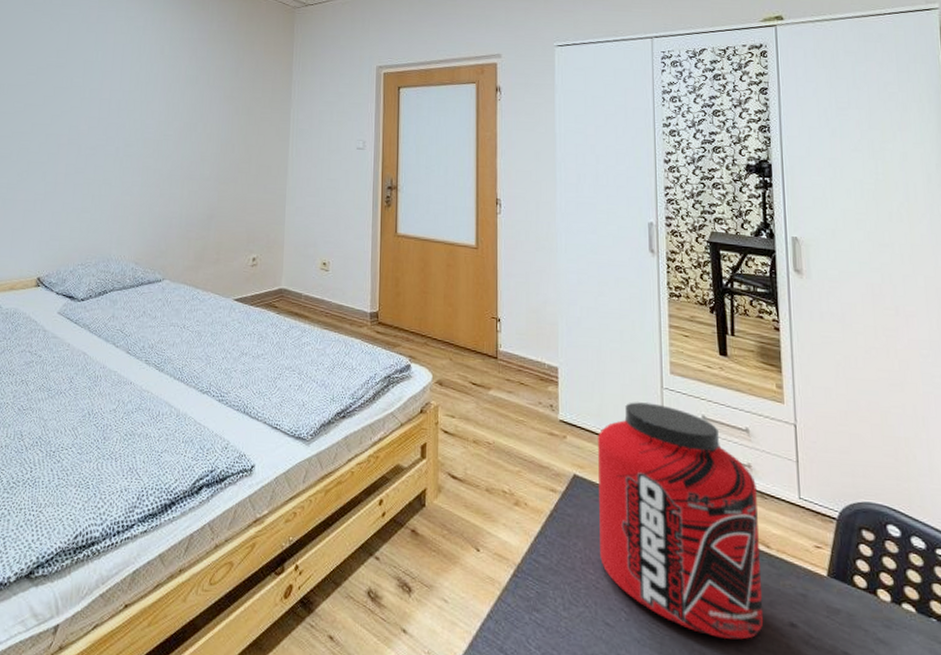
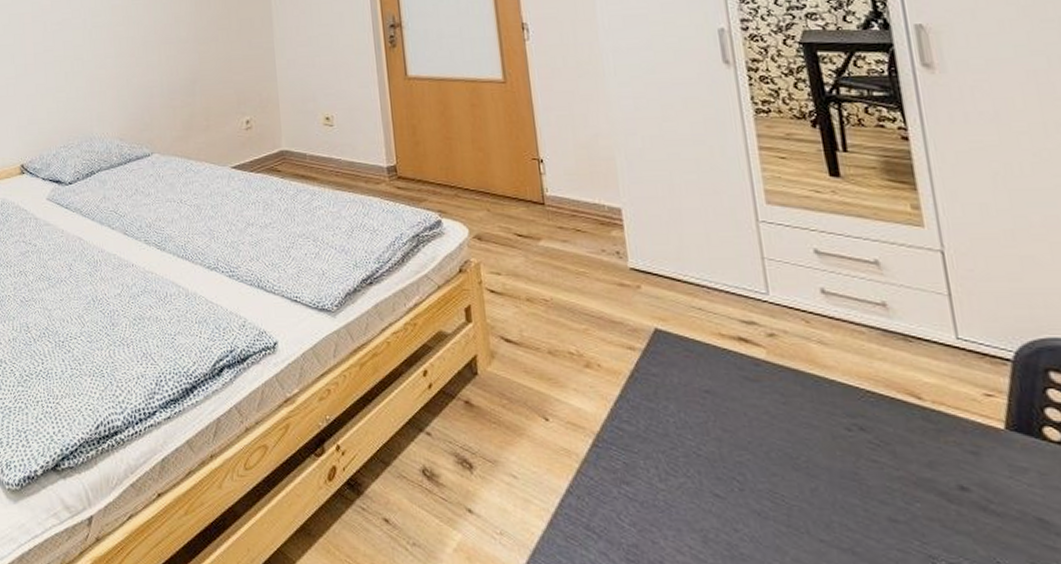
protein powder: present [598,402,764,640] -> none [680,240,923,508]

